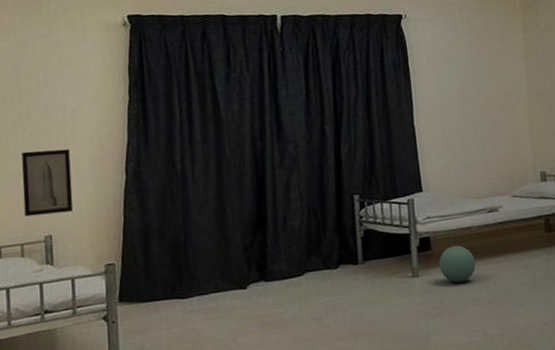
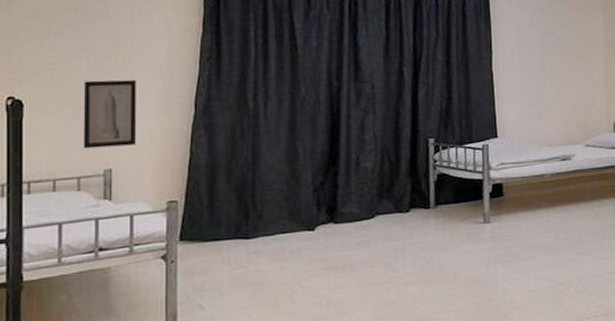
ball: present [438,245,476,283] -> none [510,192,547,230]

